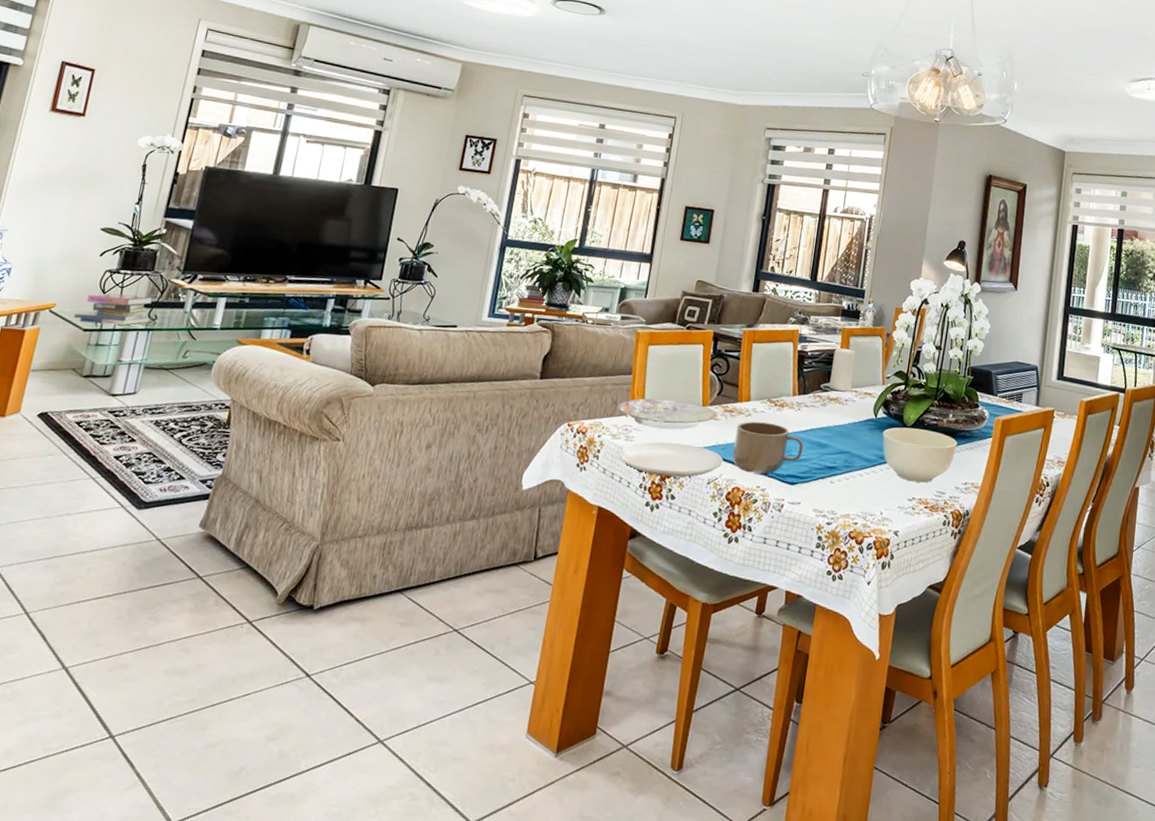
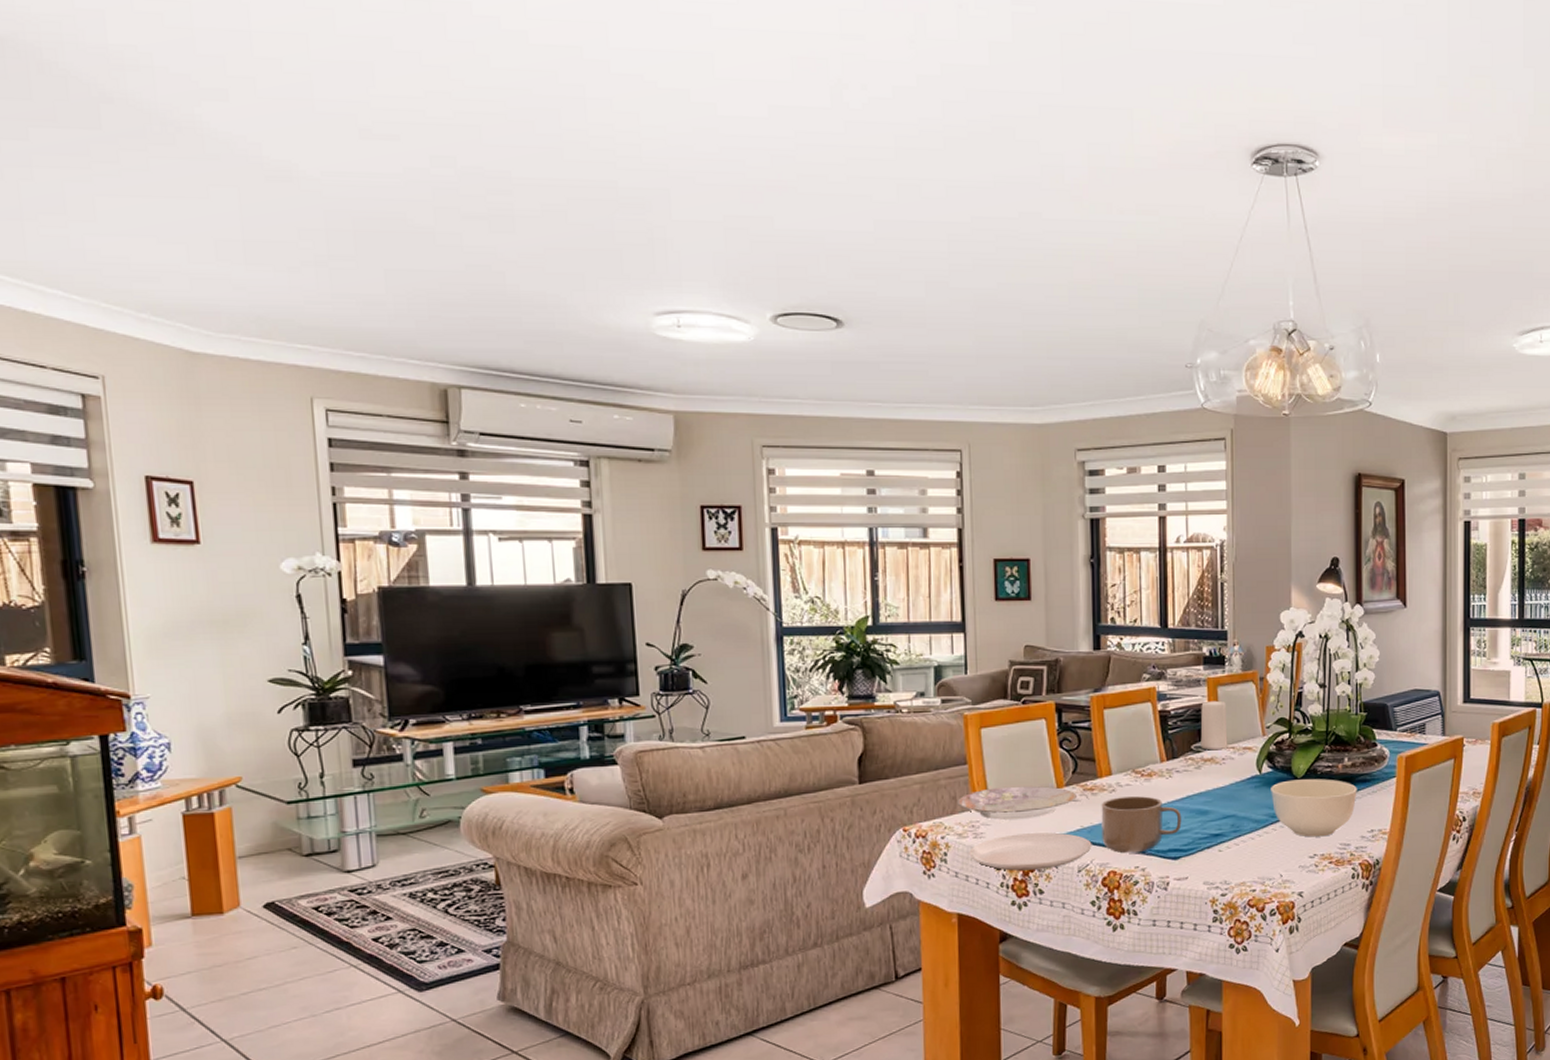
books: present [74,293,153,326] -> none [269,752,365,794]
books: present [517,284,555,310] -> none [812,677,859,706]

